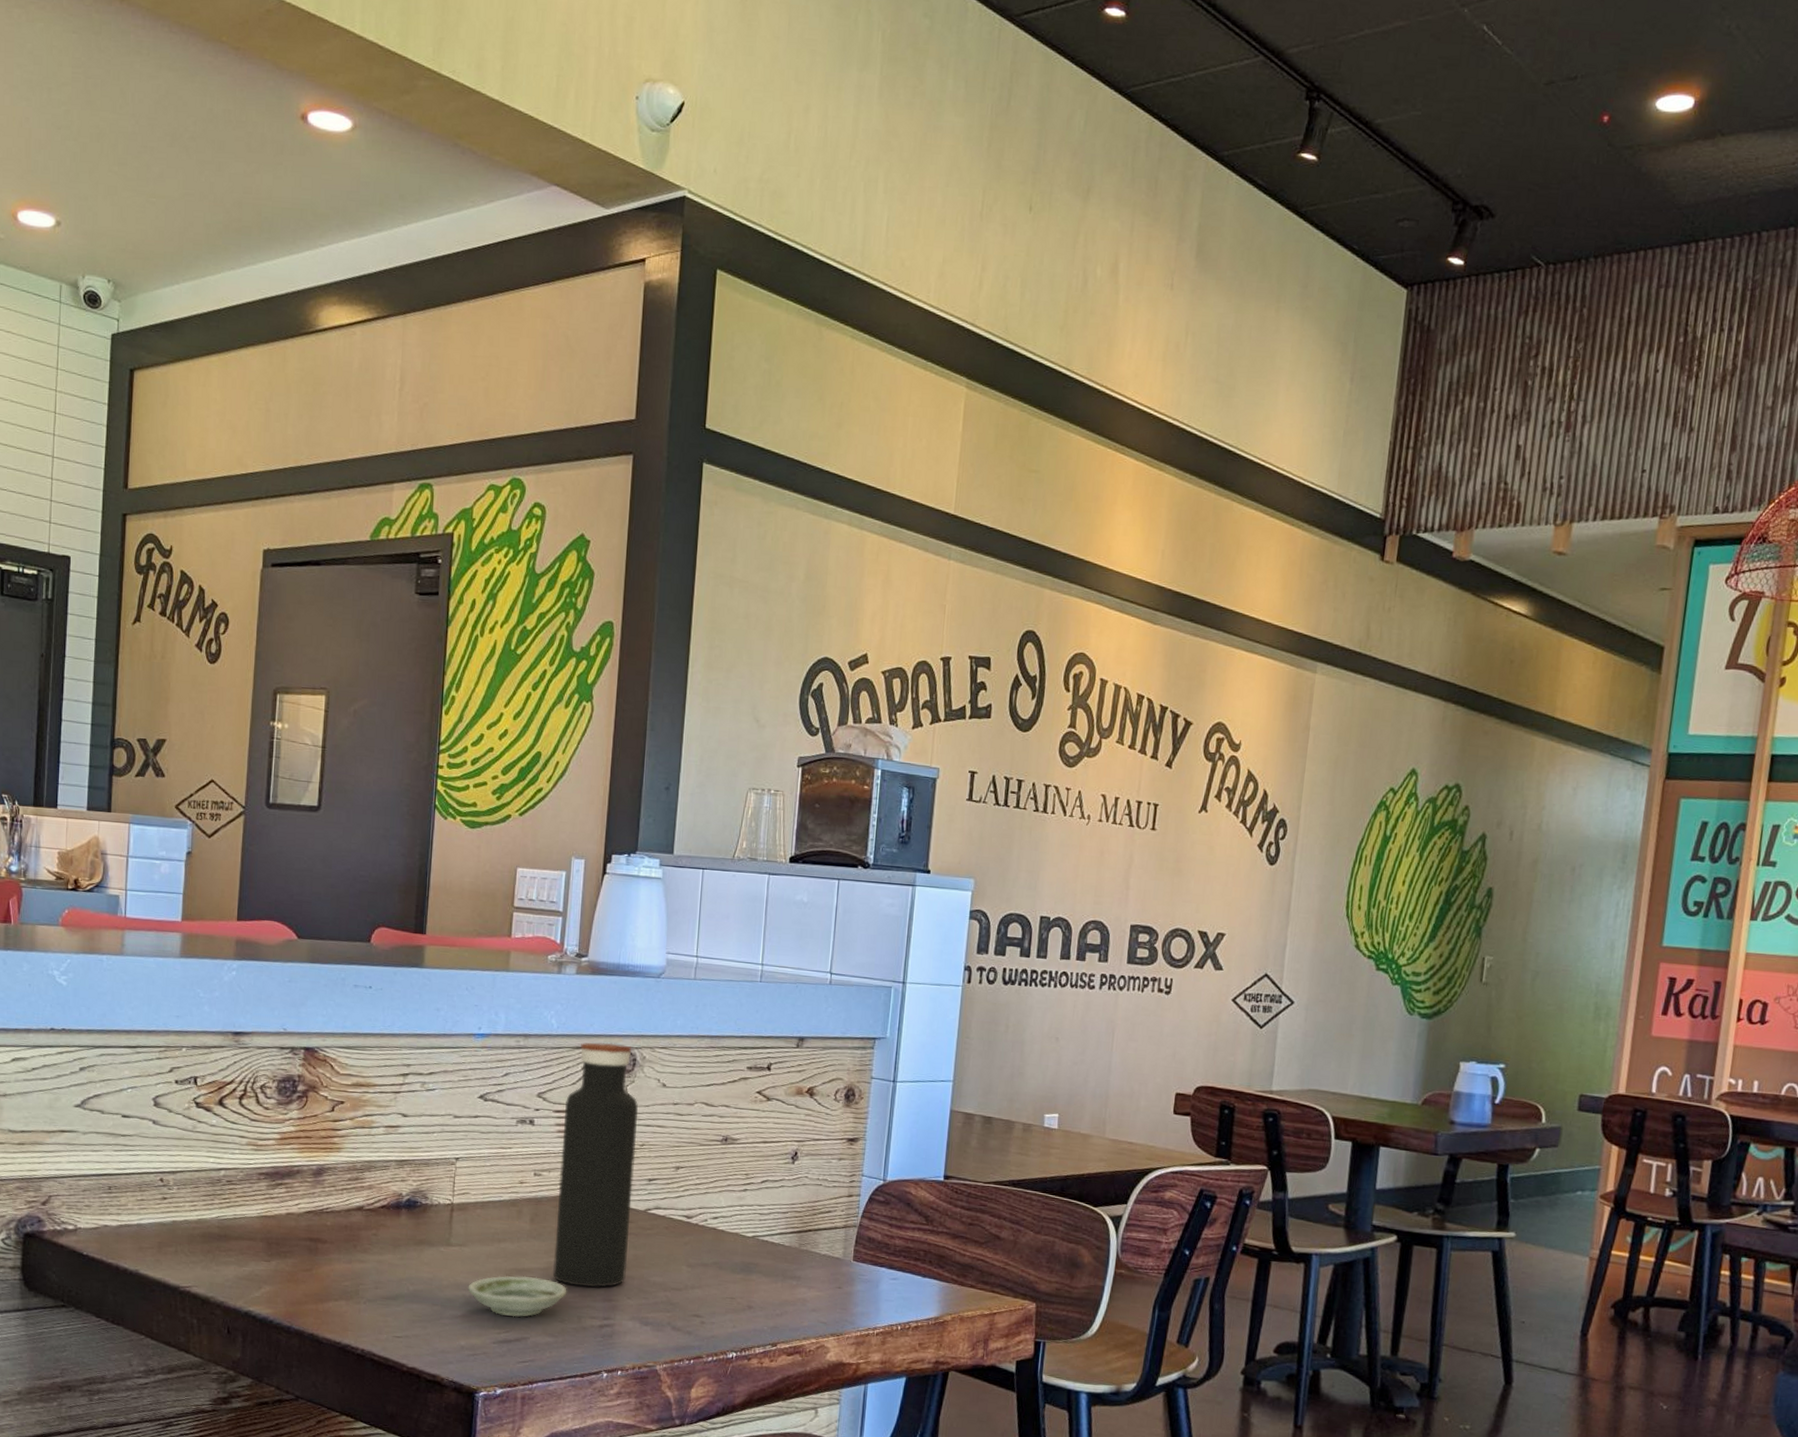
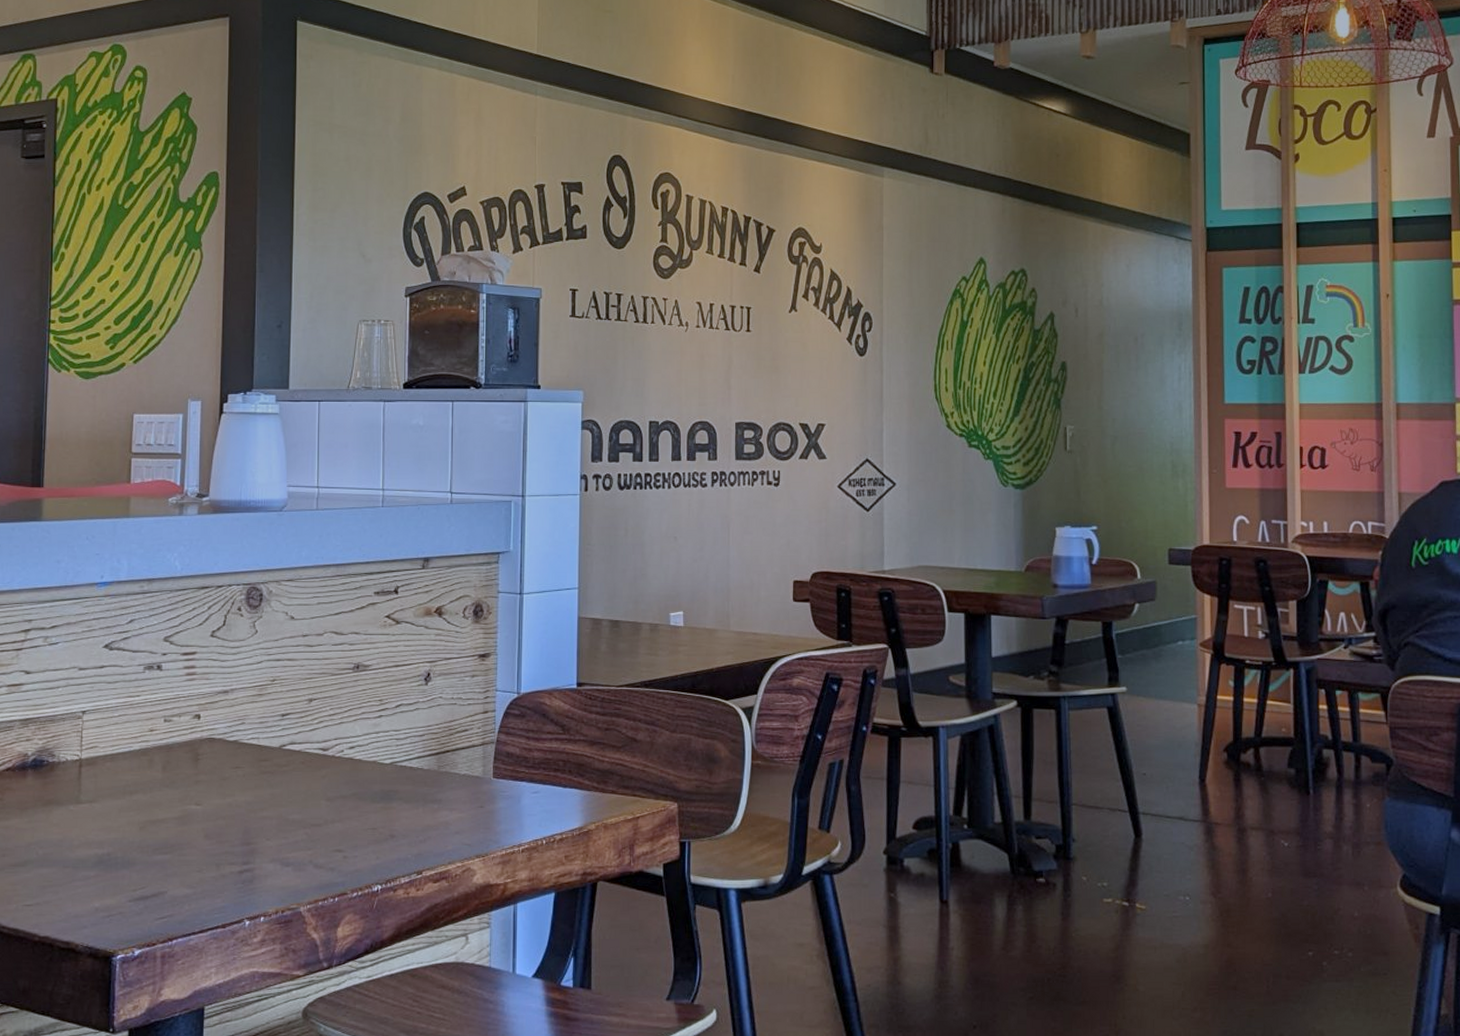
saucer: present [467,1275,567,1318] -> none [100,827,204,872]
water bottle: present [552,1042,638,1287] -> none [187,580,268,832]

